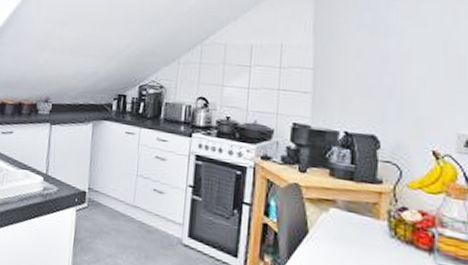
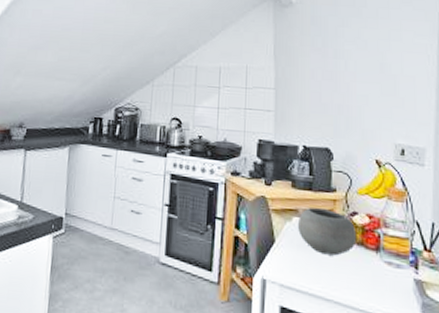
bowl: none [334,199,406,254] -> present [297,208,357,256]

